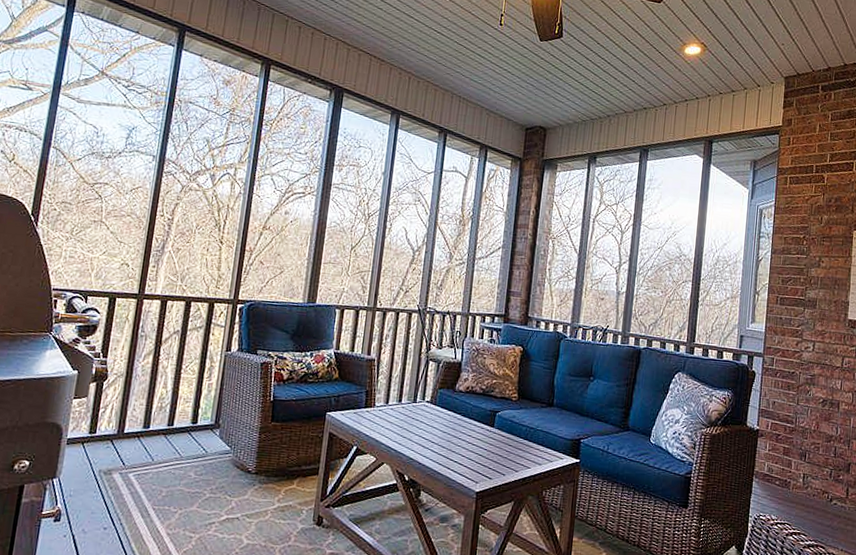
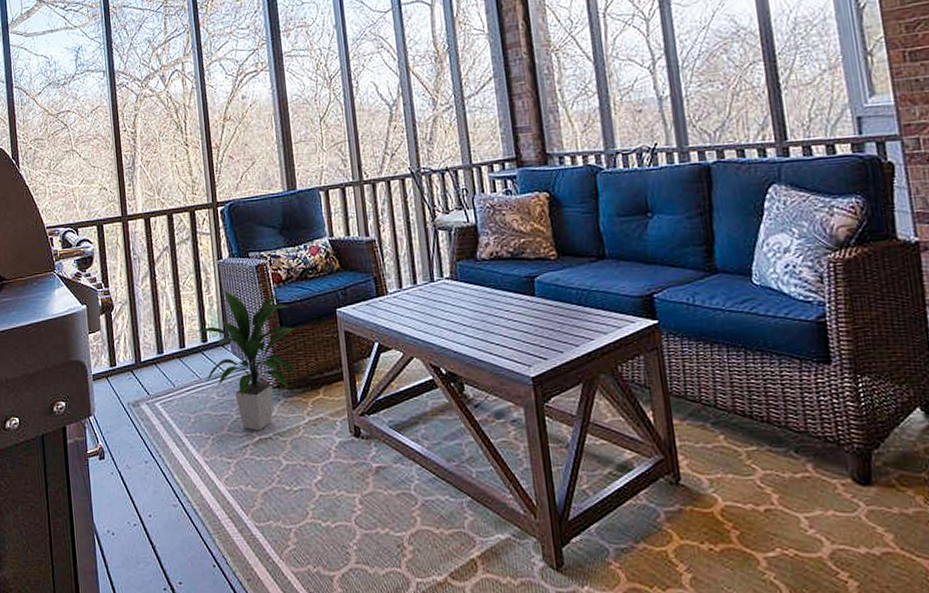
indoor plant: none [188,379,284,511] -> present [196,290,295,431]

